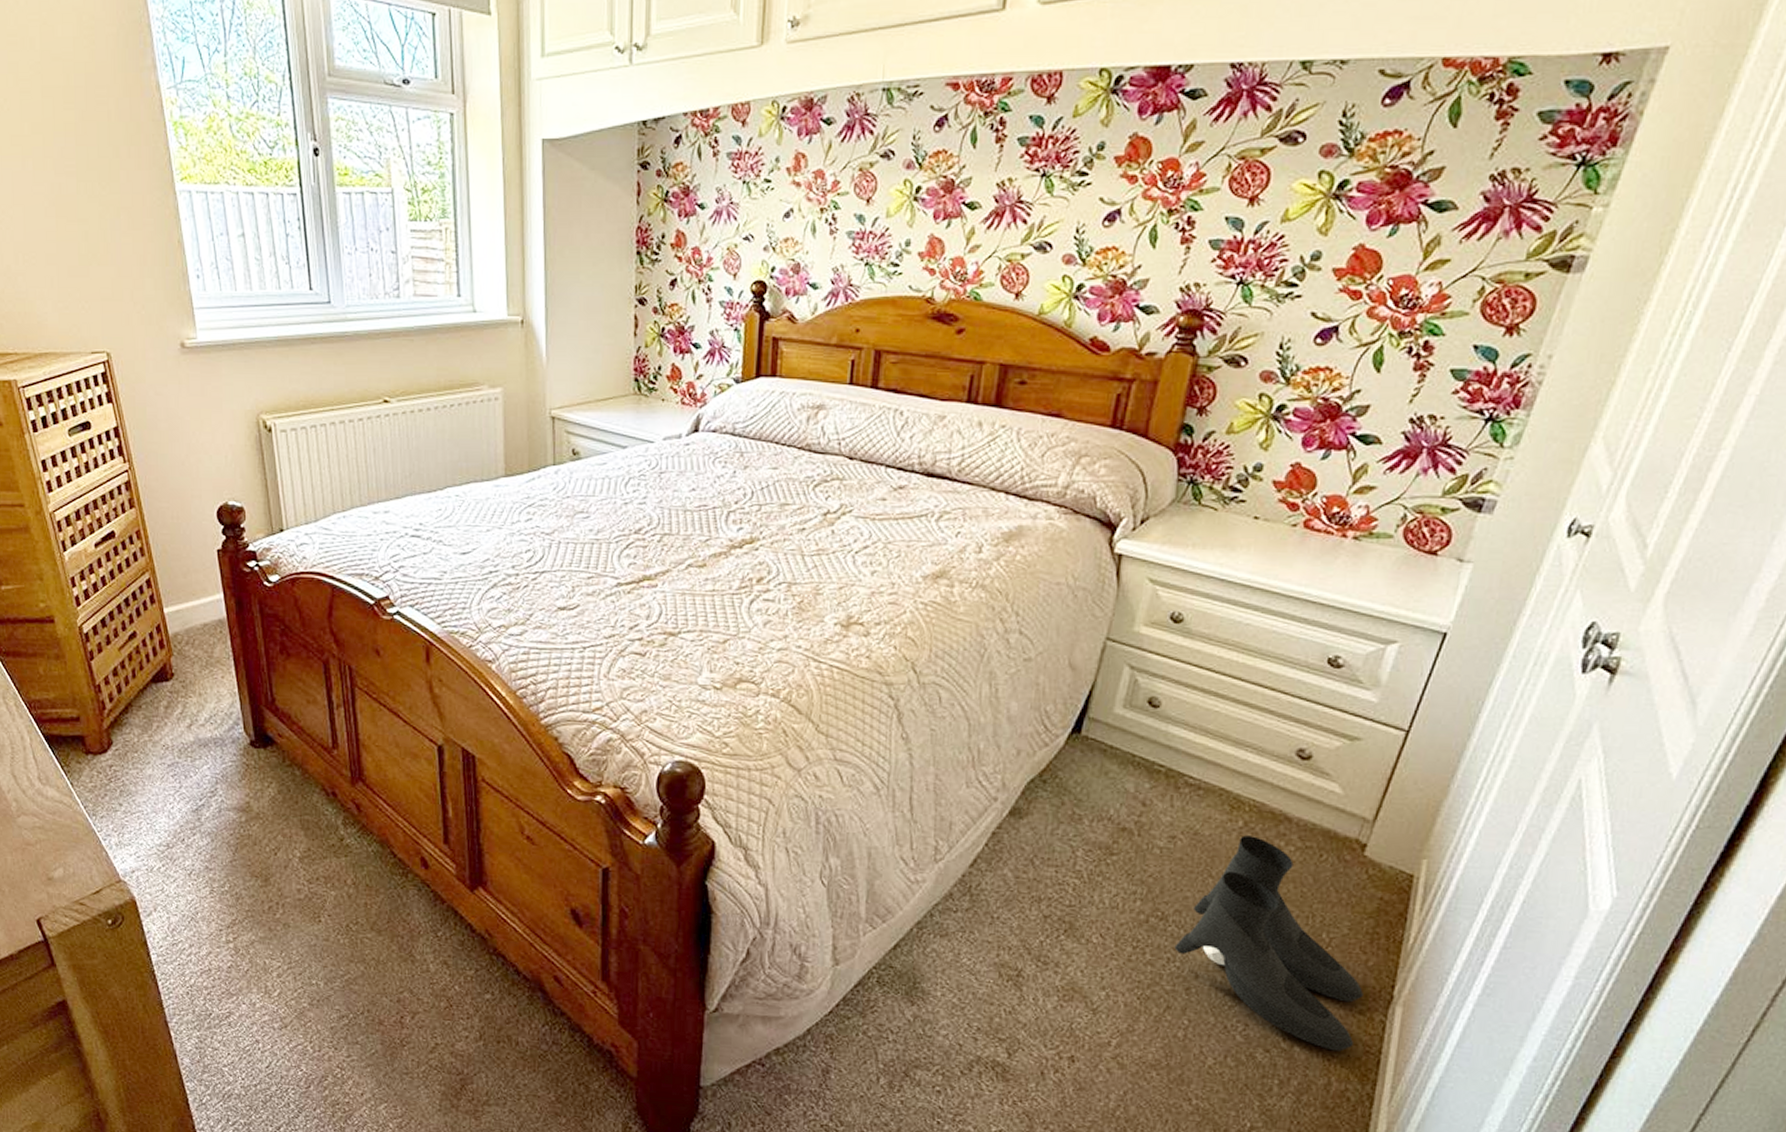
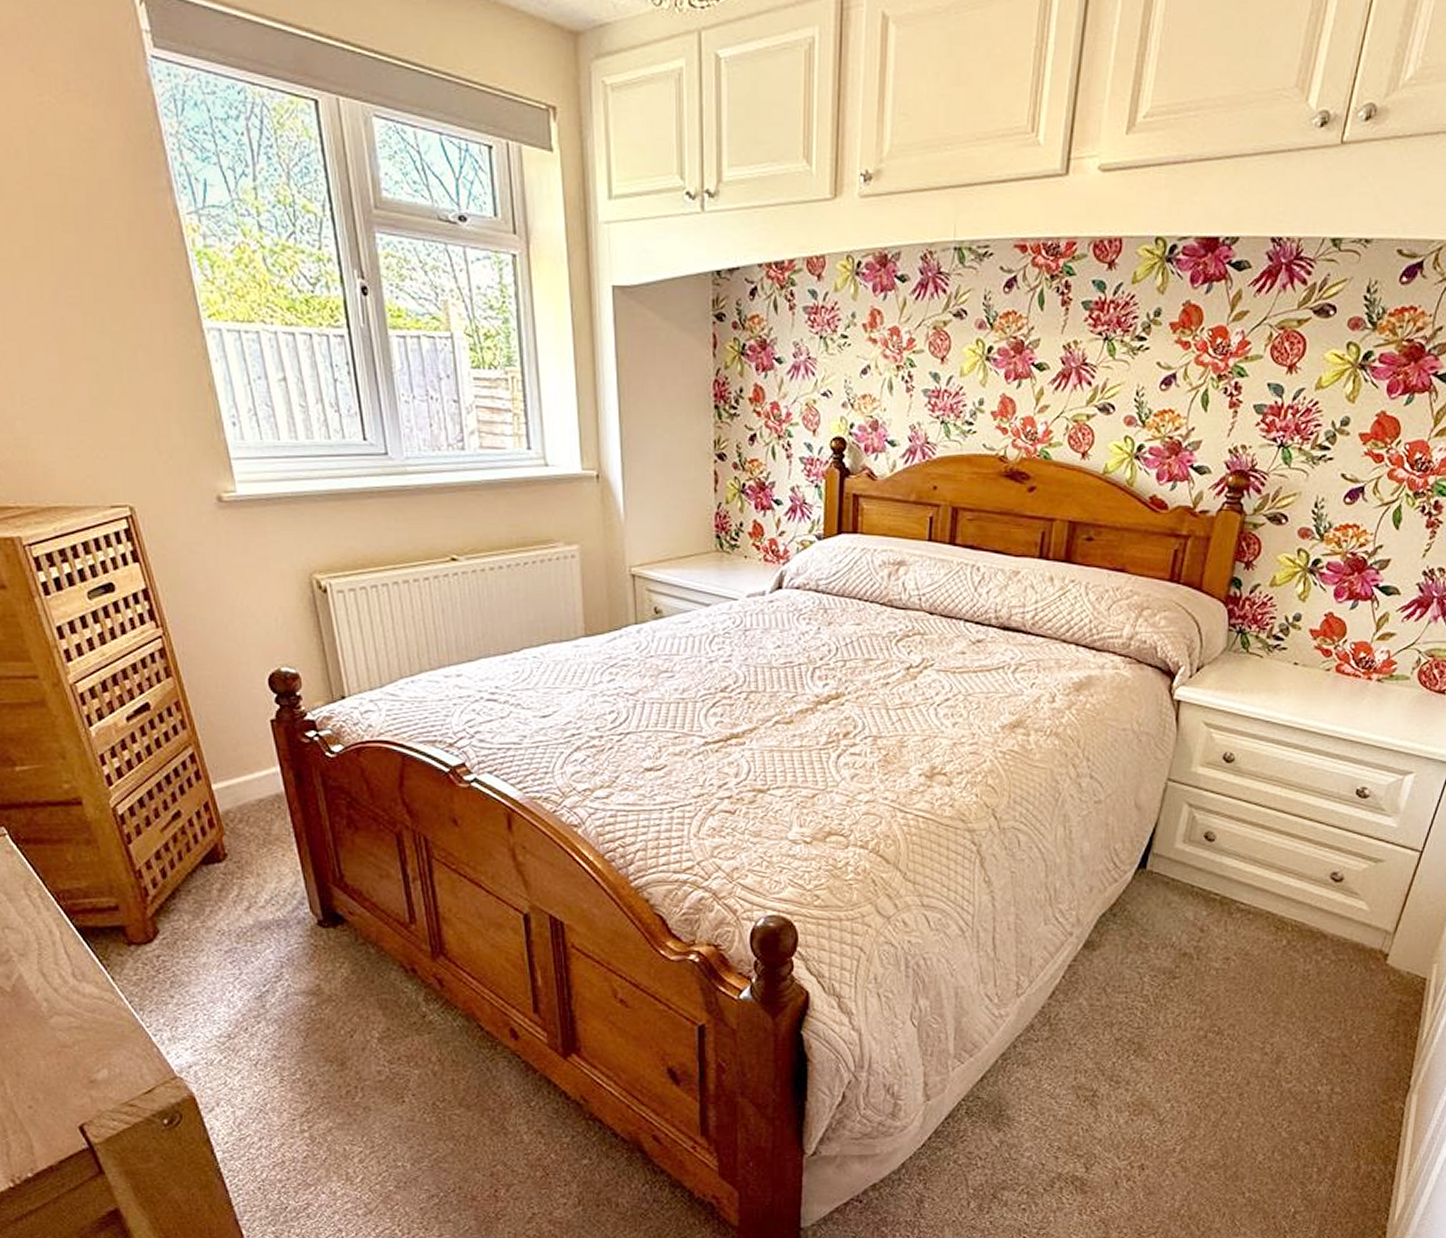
boots: present [1174,835,1363,1052] -> none [1229,953,1386,1138]

